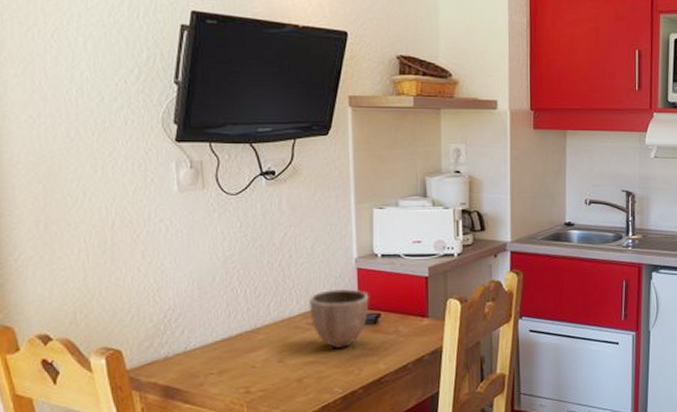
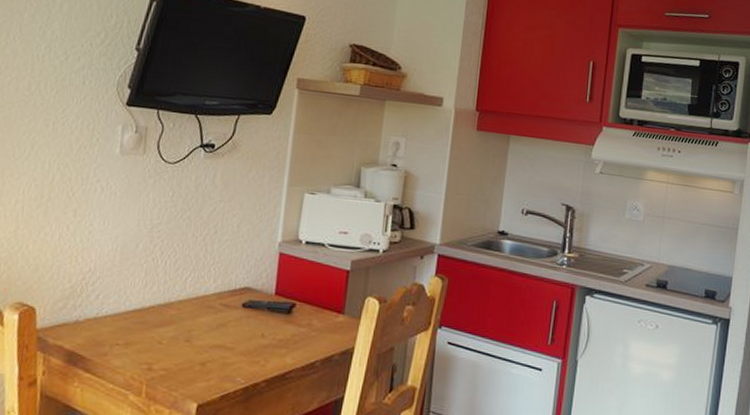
decorative bowl: present [308,288,369,348] -> none [225,271,287,335]

